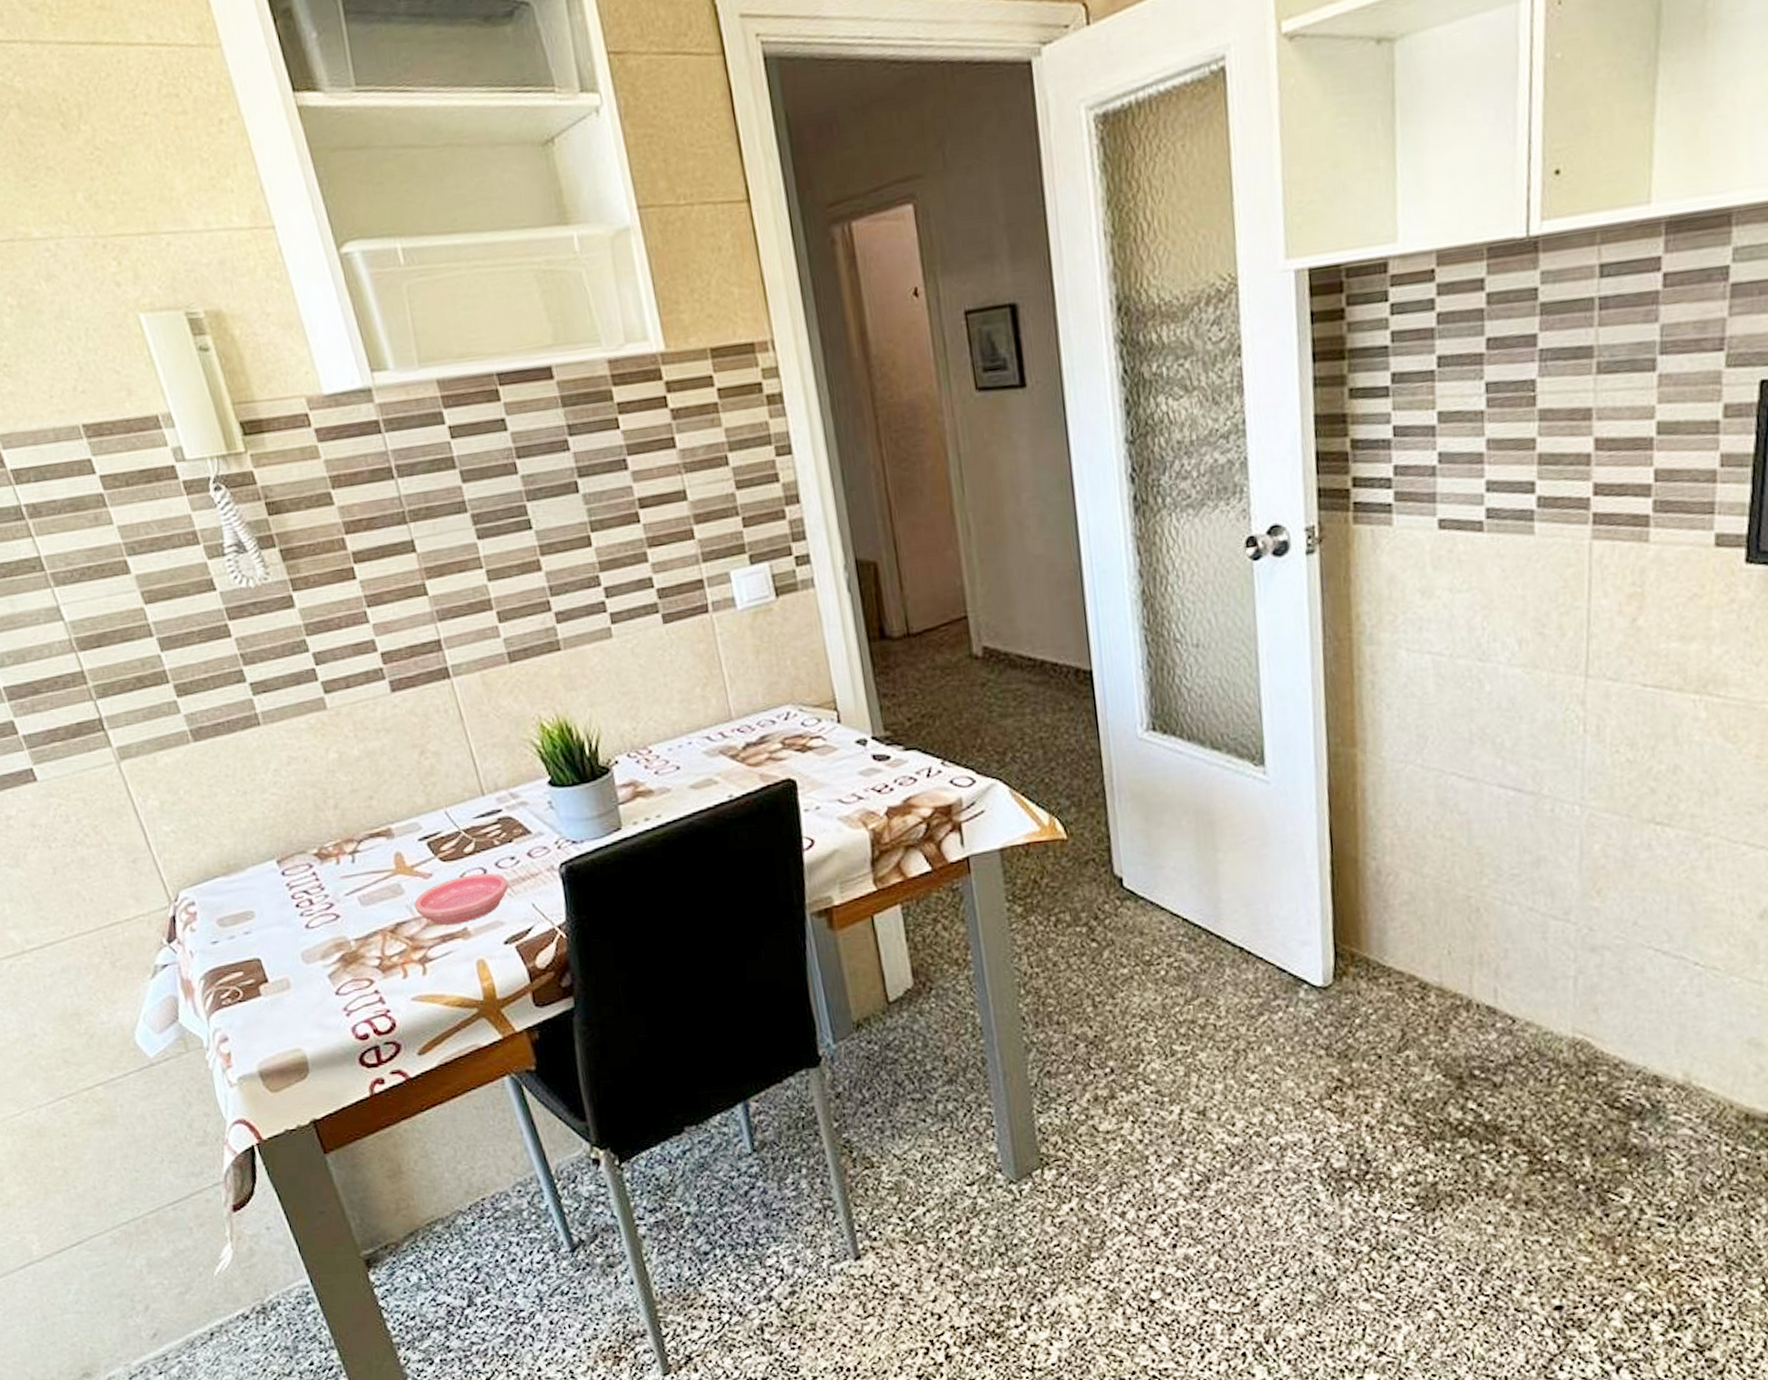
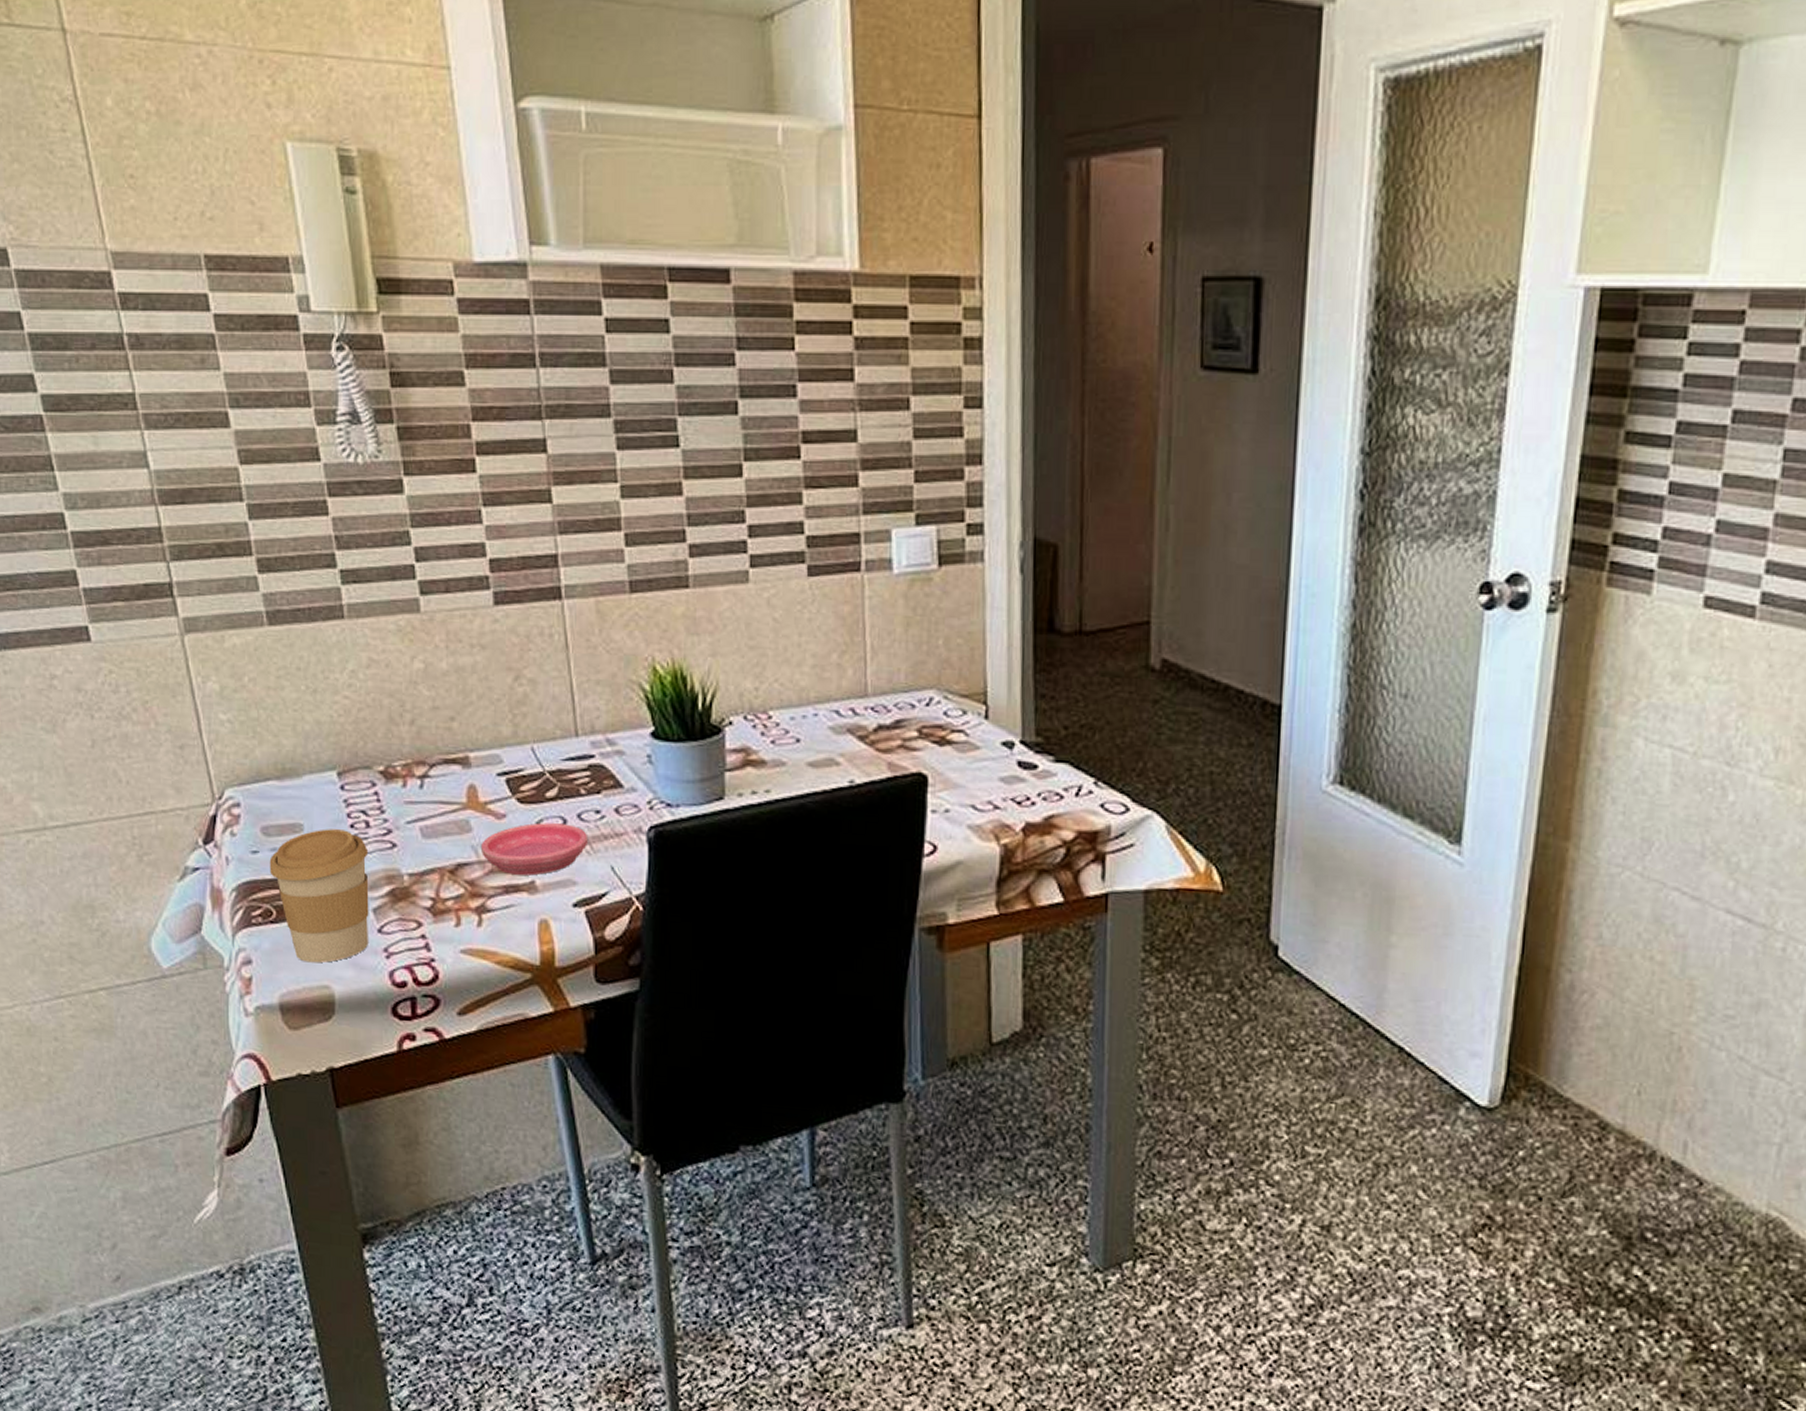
coffee cup: none [229,910,329,1031] -> present [269,829,369,963]

